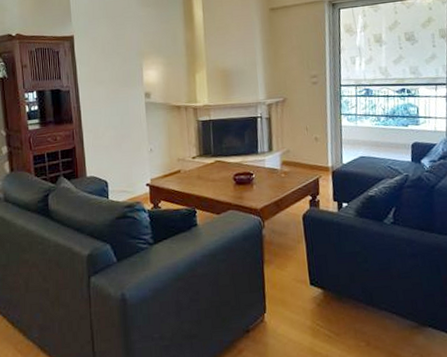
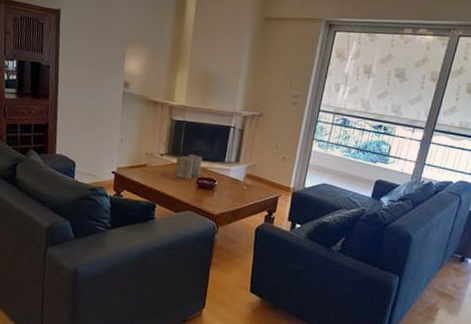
books: none [209,151,236,179] -> present [174,154,203,180]

